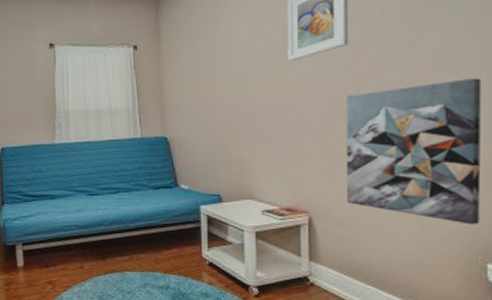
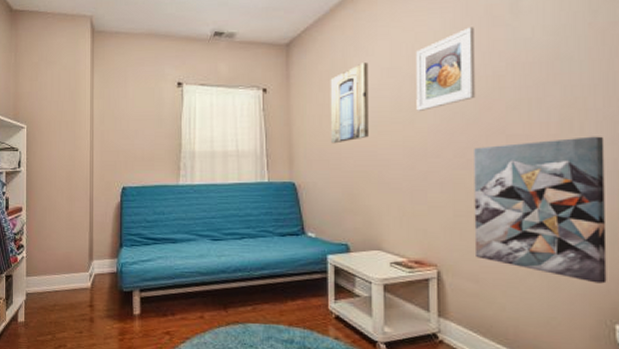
wall art: none [200,14,240,98] -> present [330,62,369,144]

